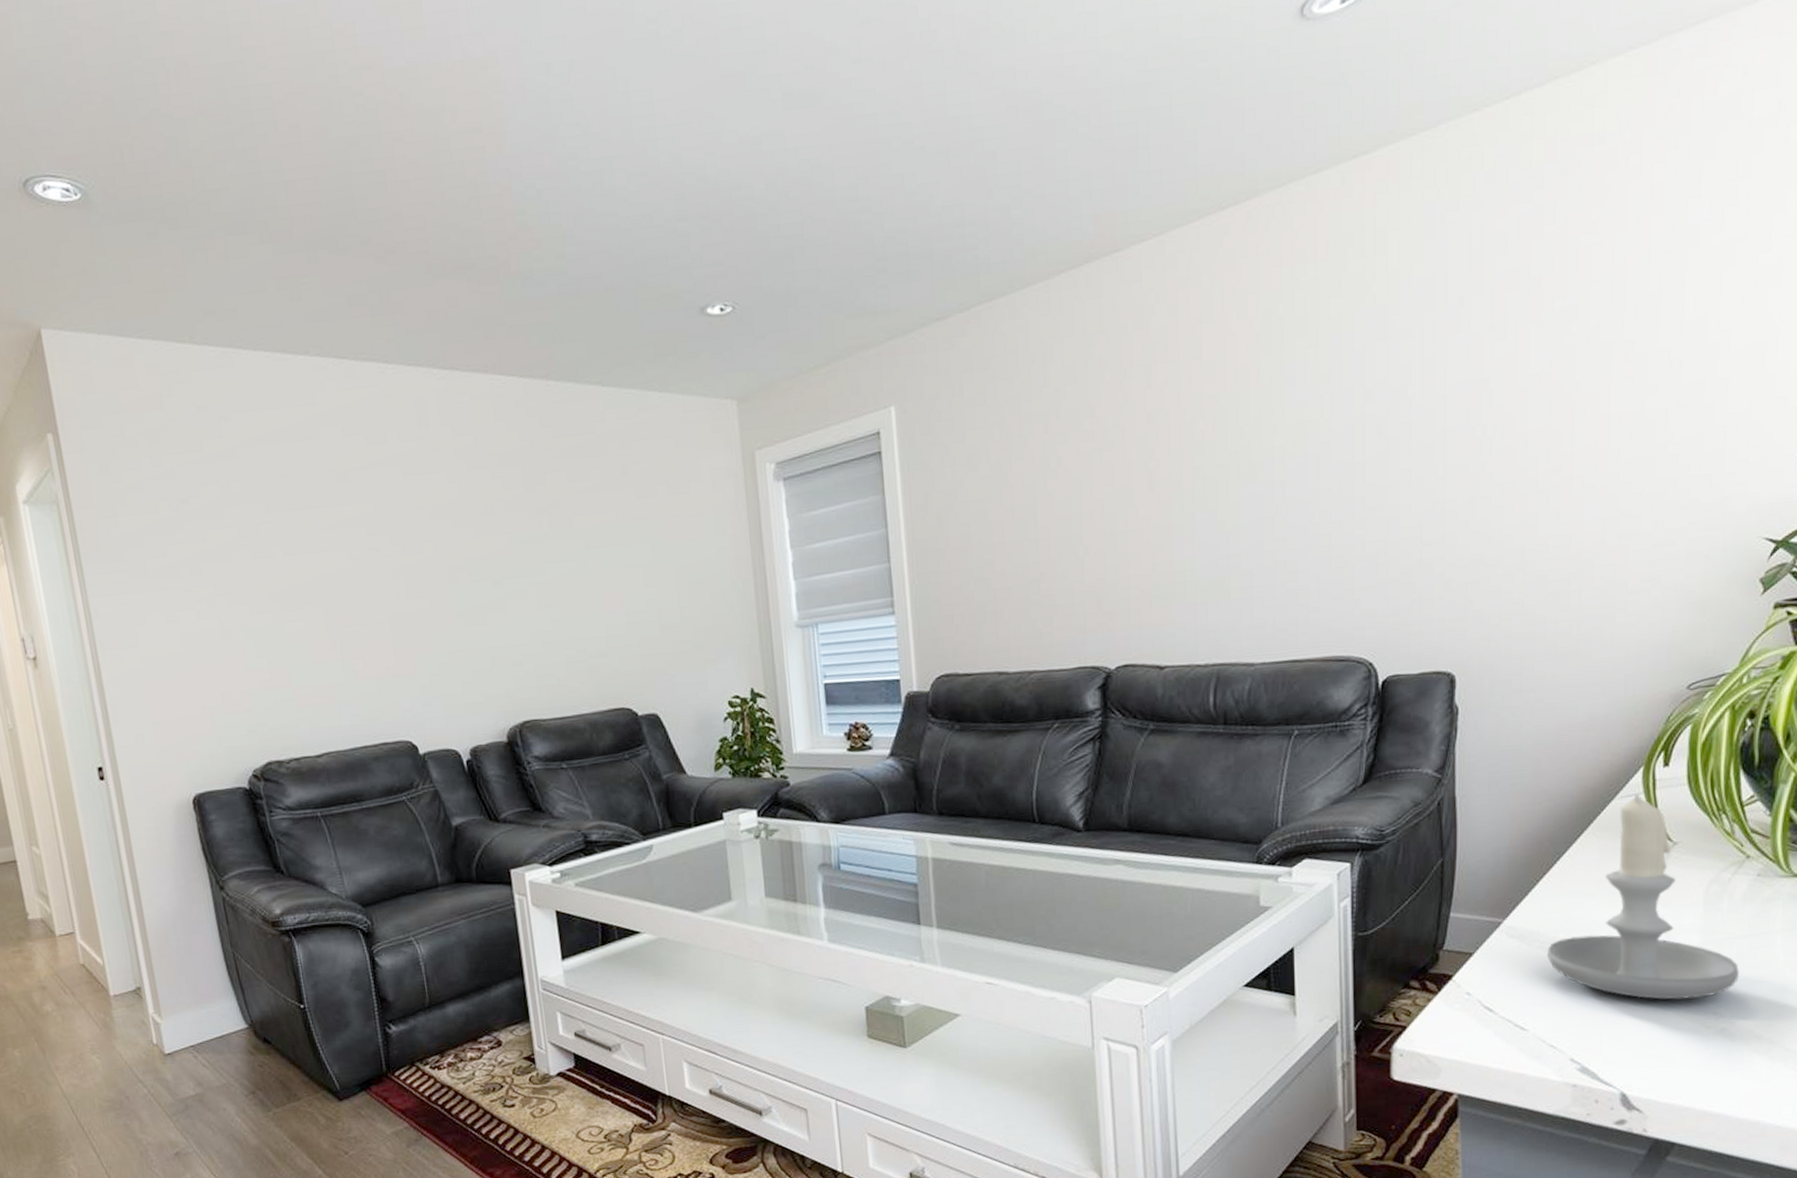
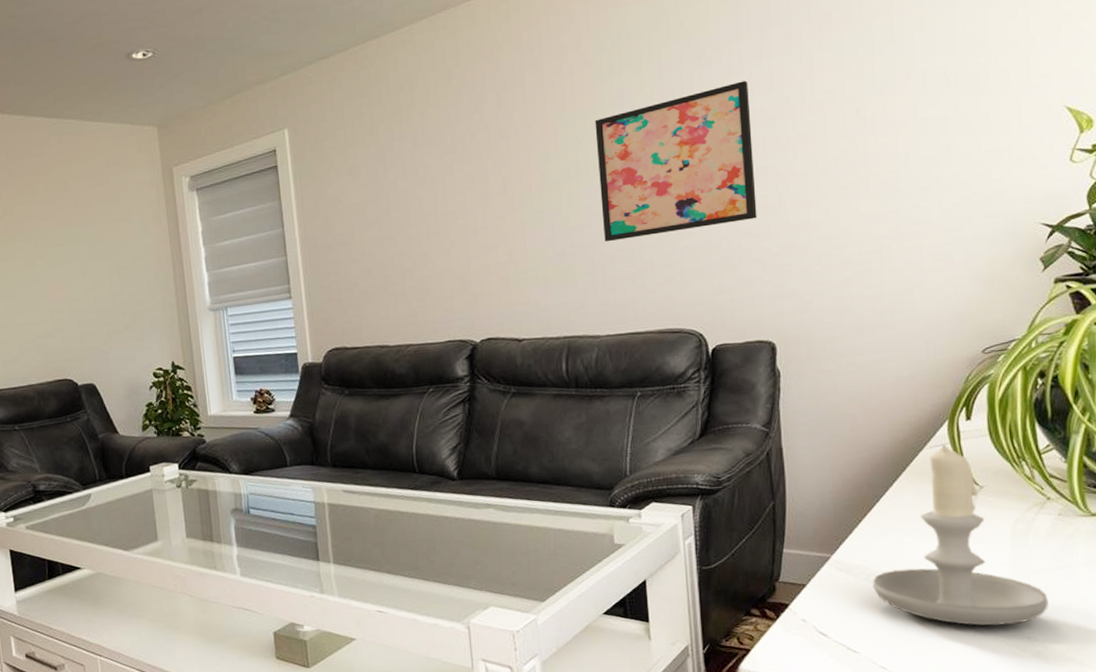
wall art: none [1260,359,1443,552] -> present [595,80,757,242]

